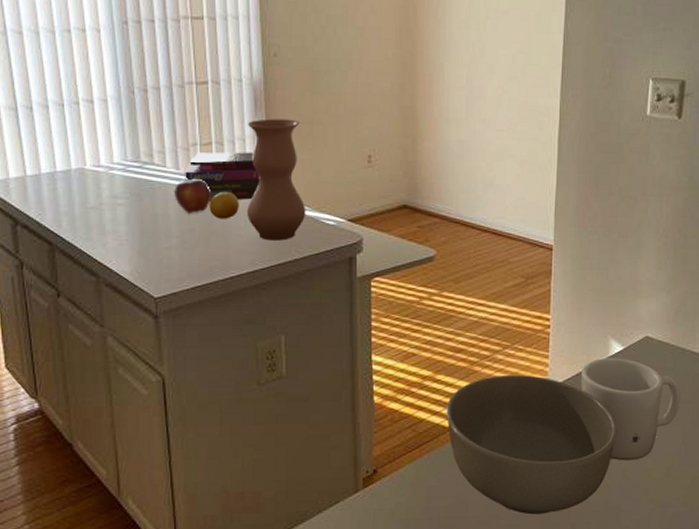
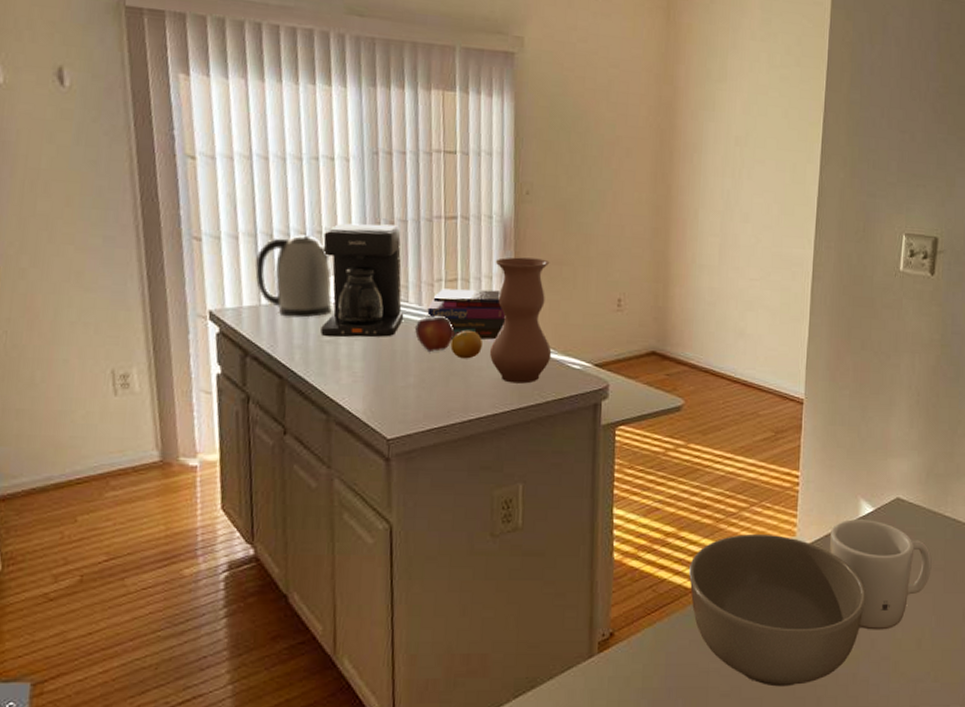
kettle: none [19,106,94,186] -> present [255,235,333,318]
coffee maker: none [81,92,163,204] -> present [320,223,404,338]

